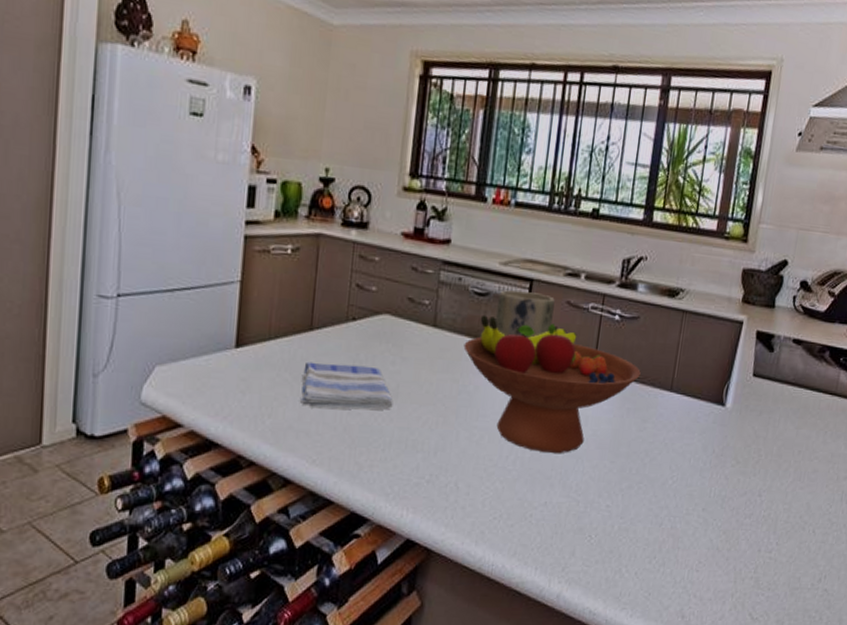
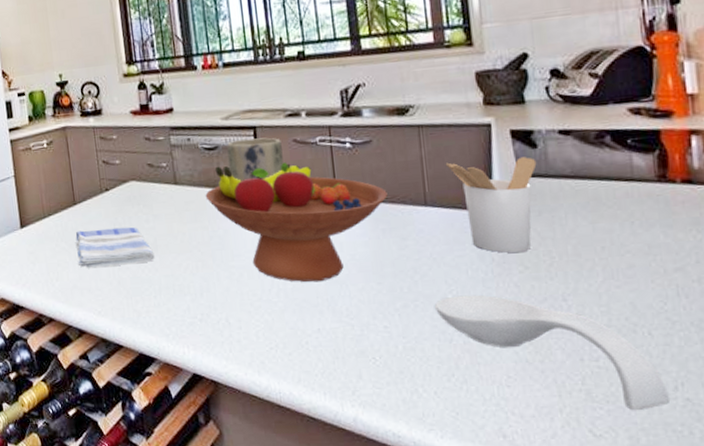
spoon rest: none [654,482,814,598] -> present [434,295,671,411]
utensil holder: none [697,352,770,448] -> present [445,157,537,253]

